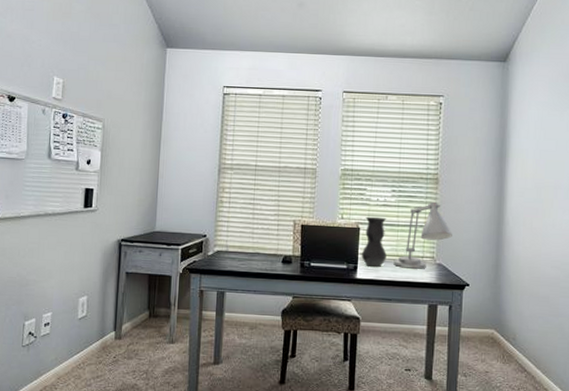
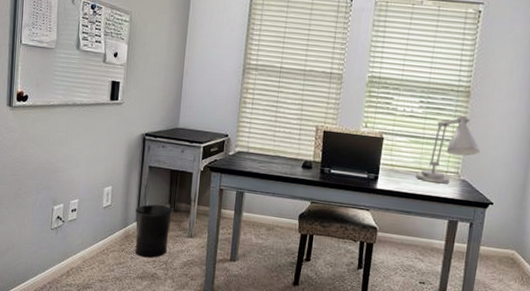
waste bin: none [113,311,153,369] -> present [135,204,174,258]
vase: present [361,216,387,268] -> none [382,126,413,180]

